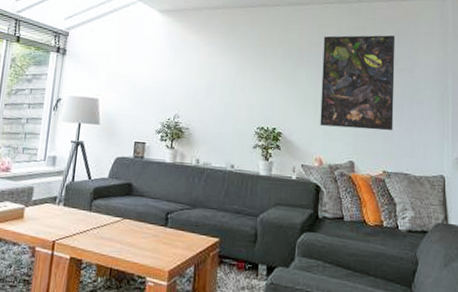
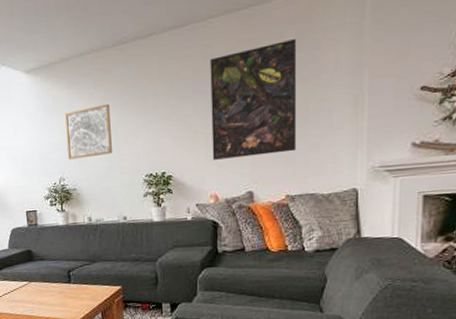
wall art: none [185,54,232,101] -> present [64,103,112,160]

